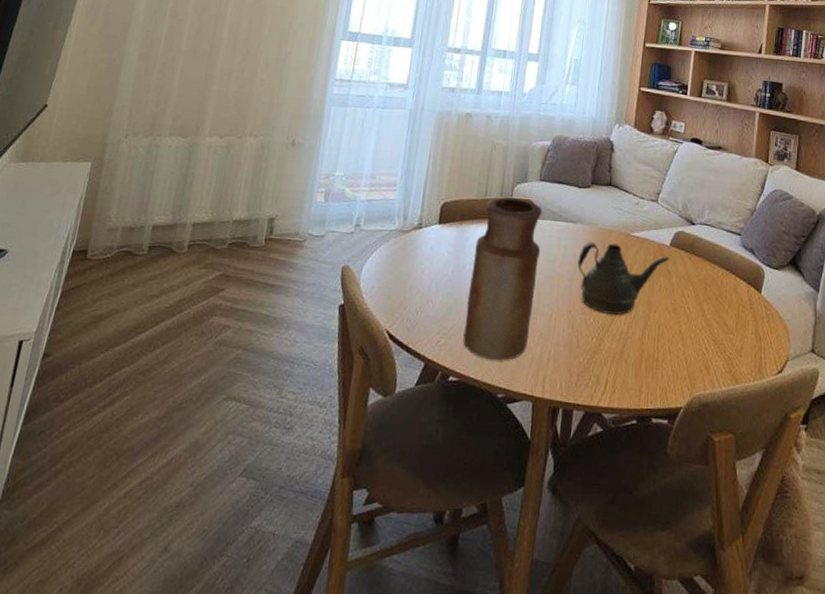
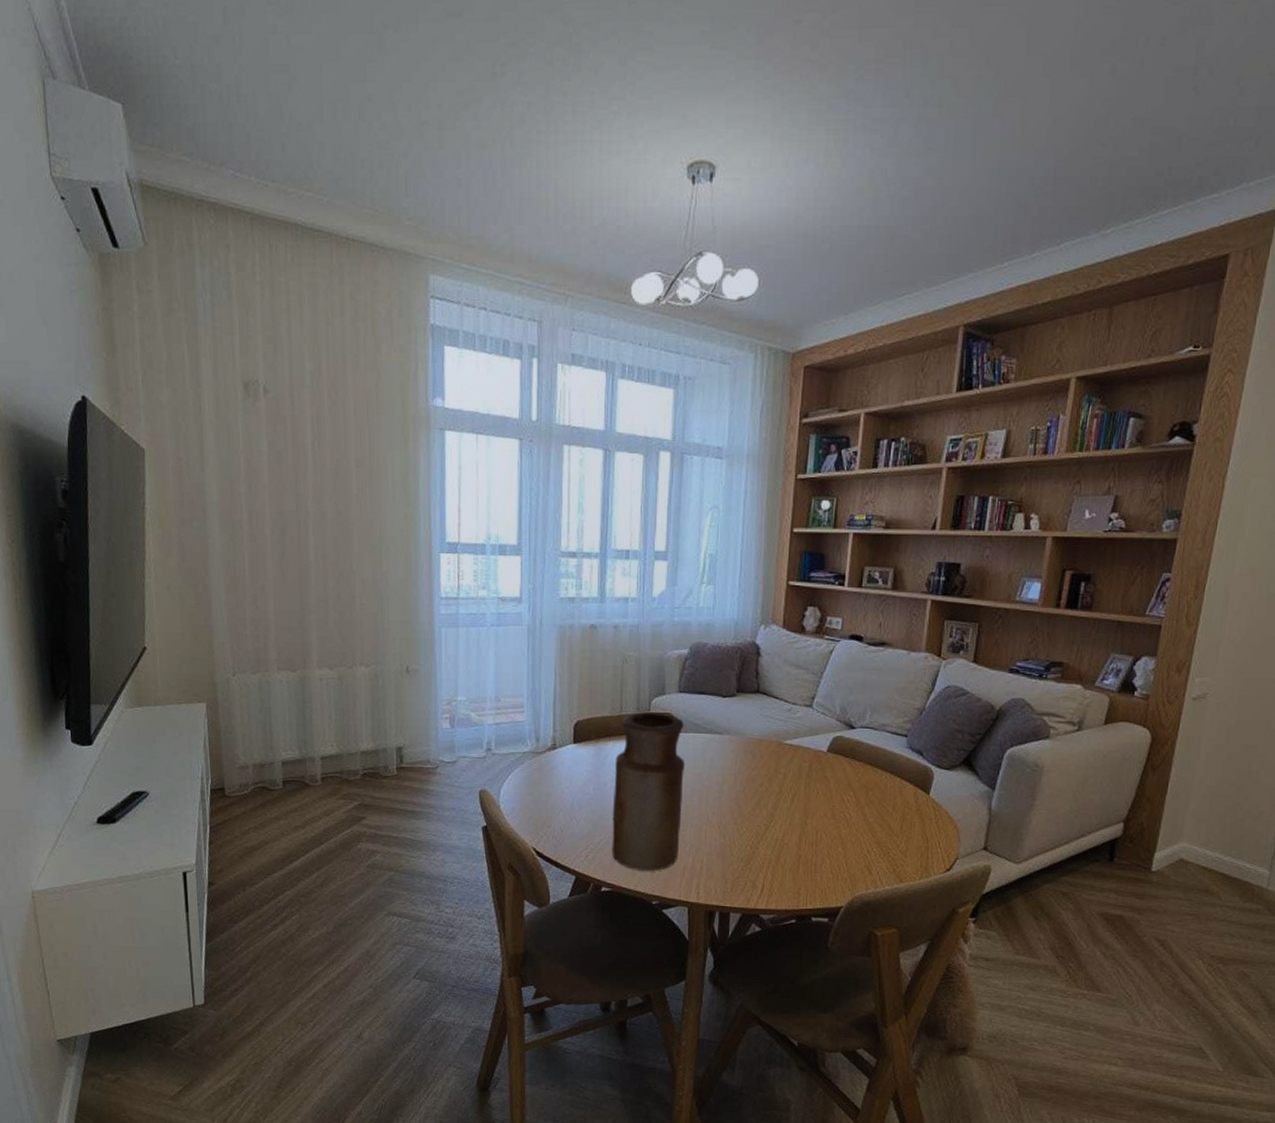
teapot: present [577,241,670,315] -> none [726,752,827,823]

